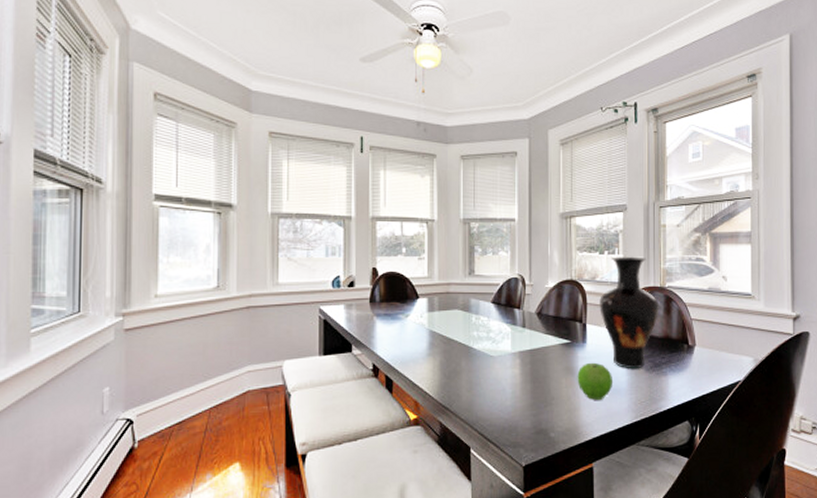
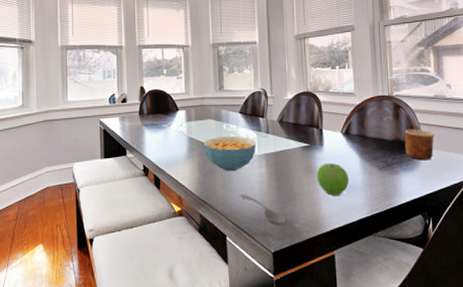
cereal bowl: none [448,330,509,372] -> present [204,136,256,172]
soupspoon: none [487,398,541,434] -> present [239,194,287,225]
vase: present [599,256,660,370] -> none [333,69,389,169]
cup: none [675,325,706,361] -> present [404,129,434,161]

